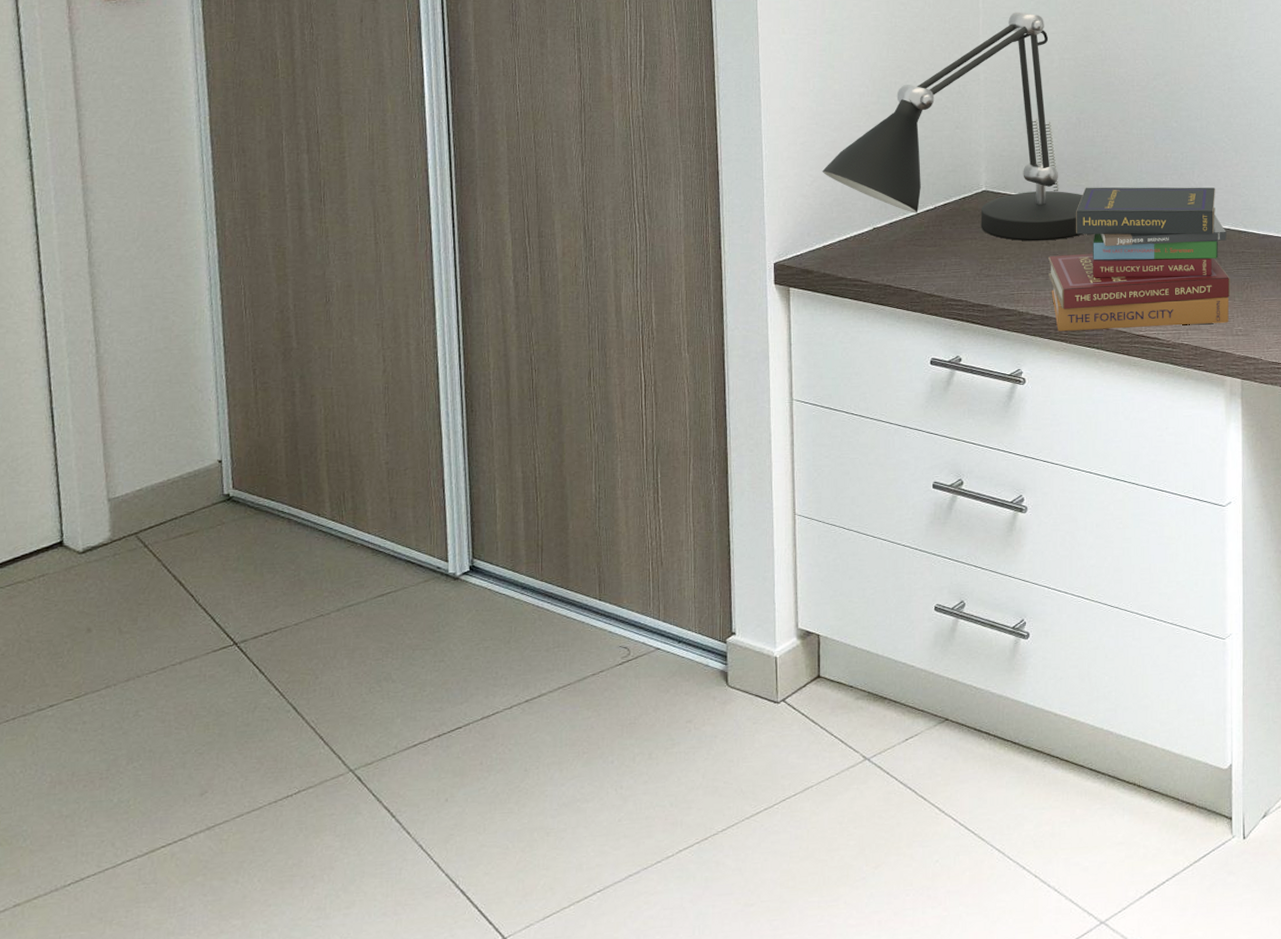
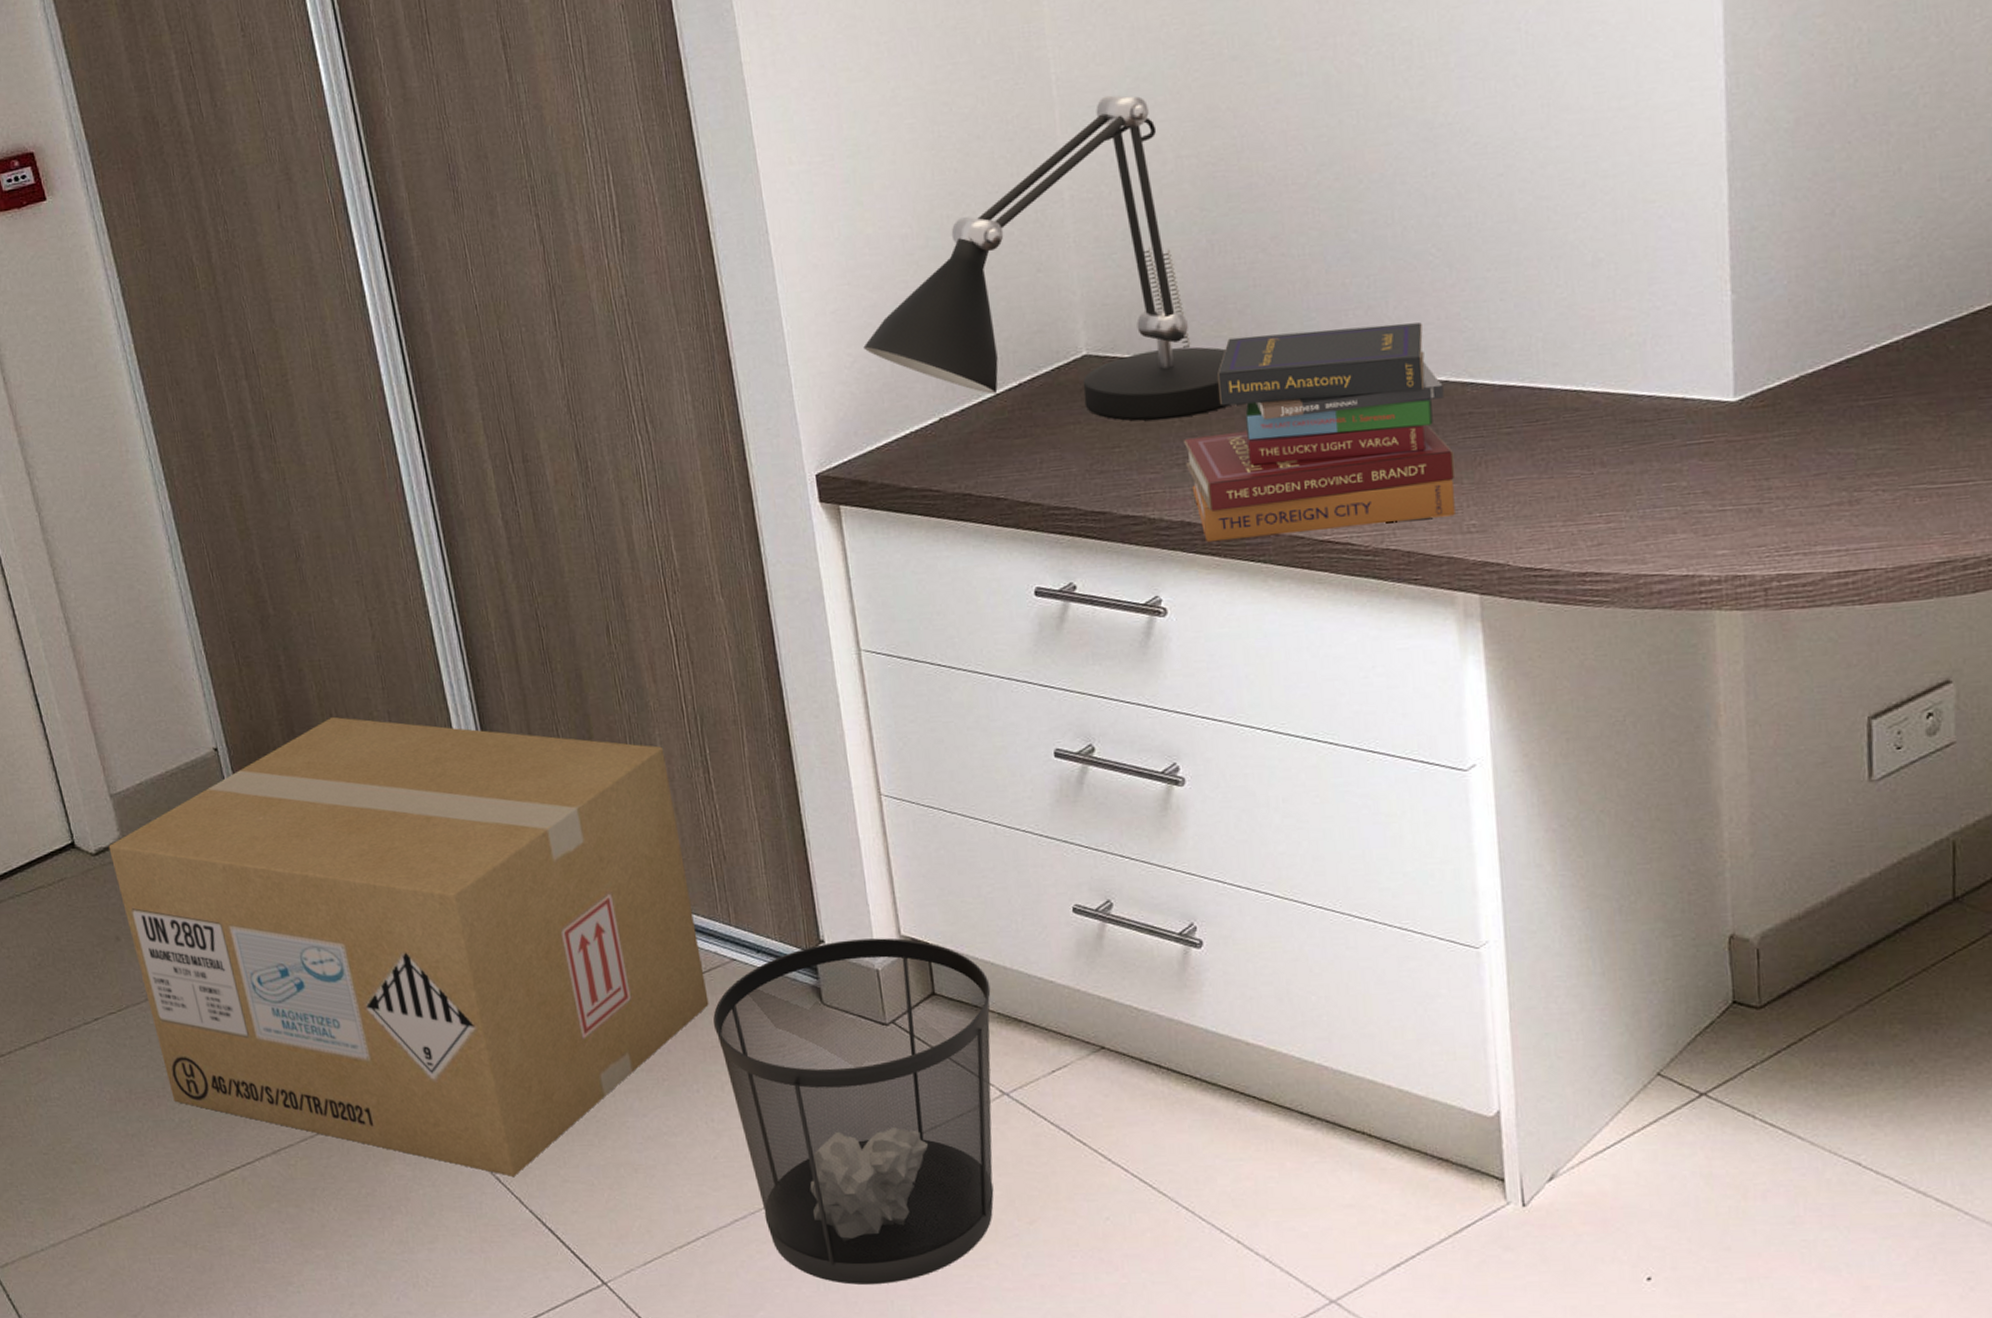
cardboard box: none [97,436,632,843] -> present [108,716,709,1176]
waste bin: none [634,630,864,928] -> present [713,938,994,1285]

